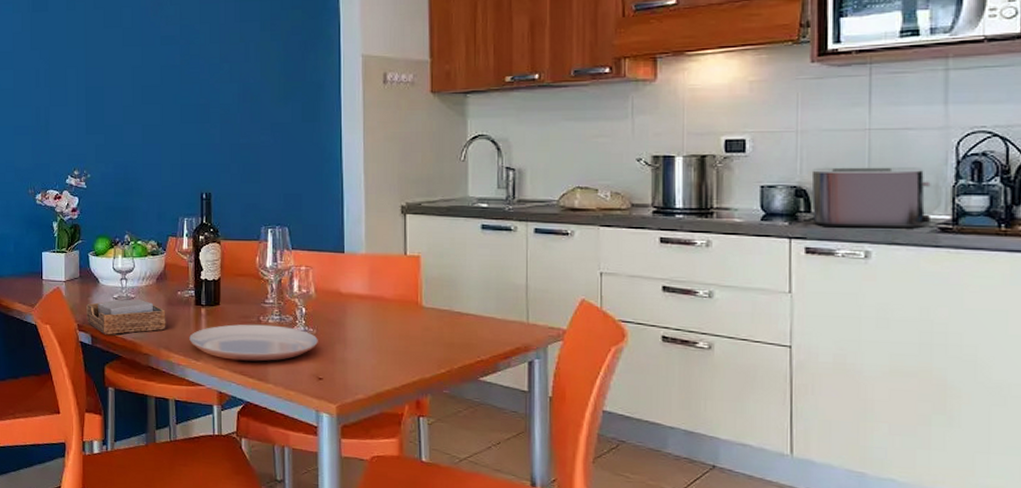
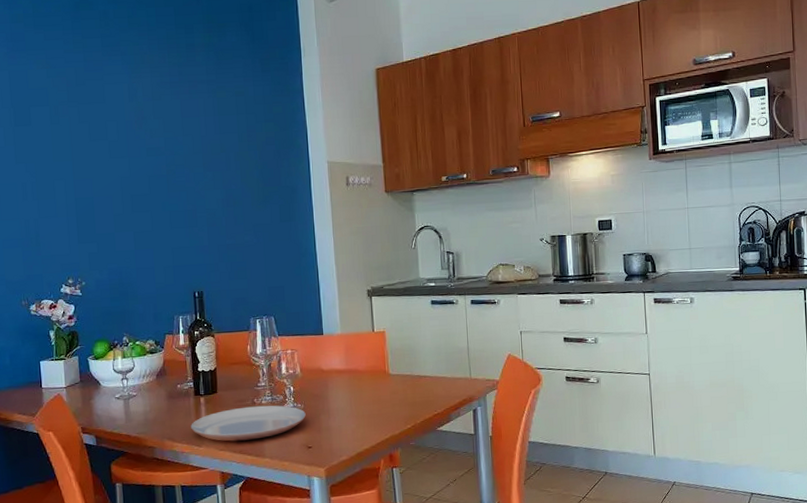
napkin holder: present [86,299,166,335] -> none [89,396,169,434]
toaster: present [811,167,931,230] -> none [654,234,727,283]

